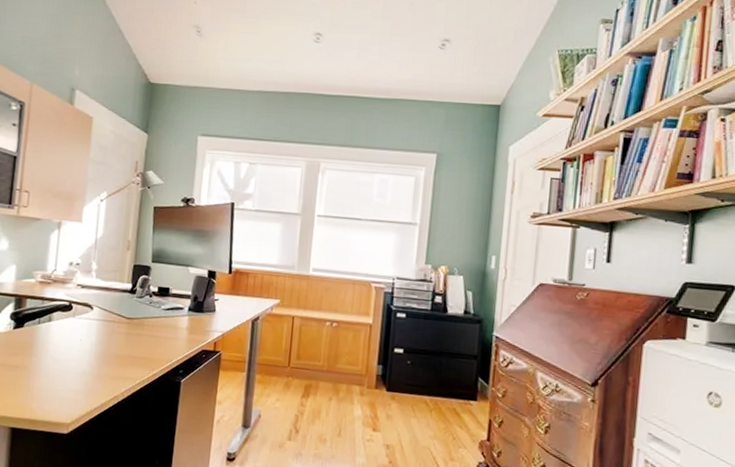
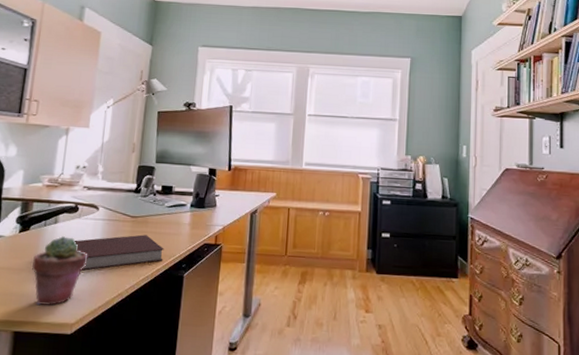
potted succulent: none [27,335,83,405] -> present [32,236,88,306]
notebook: none [68,337,161,371] -> present [74,234,165,271]

